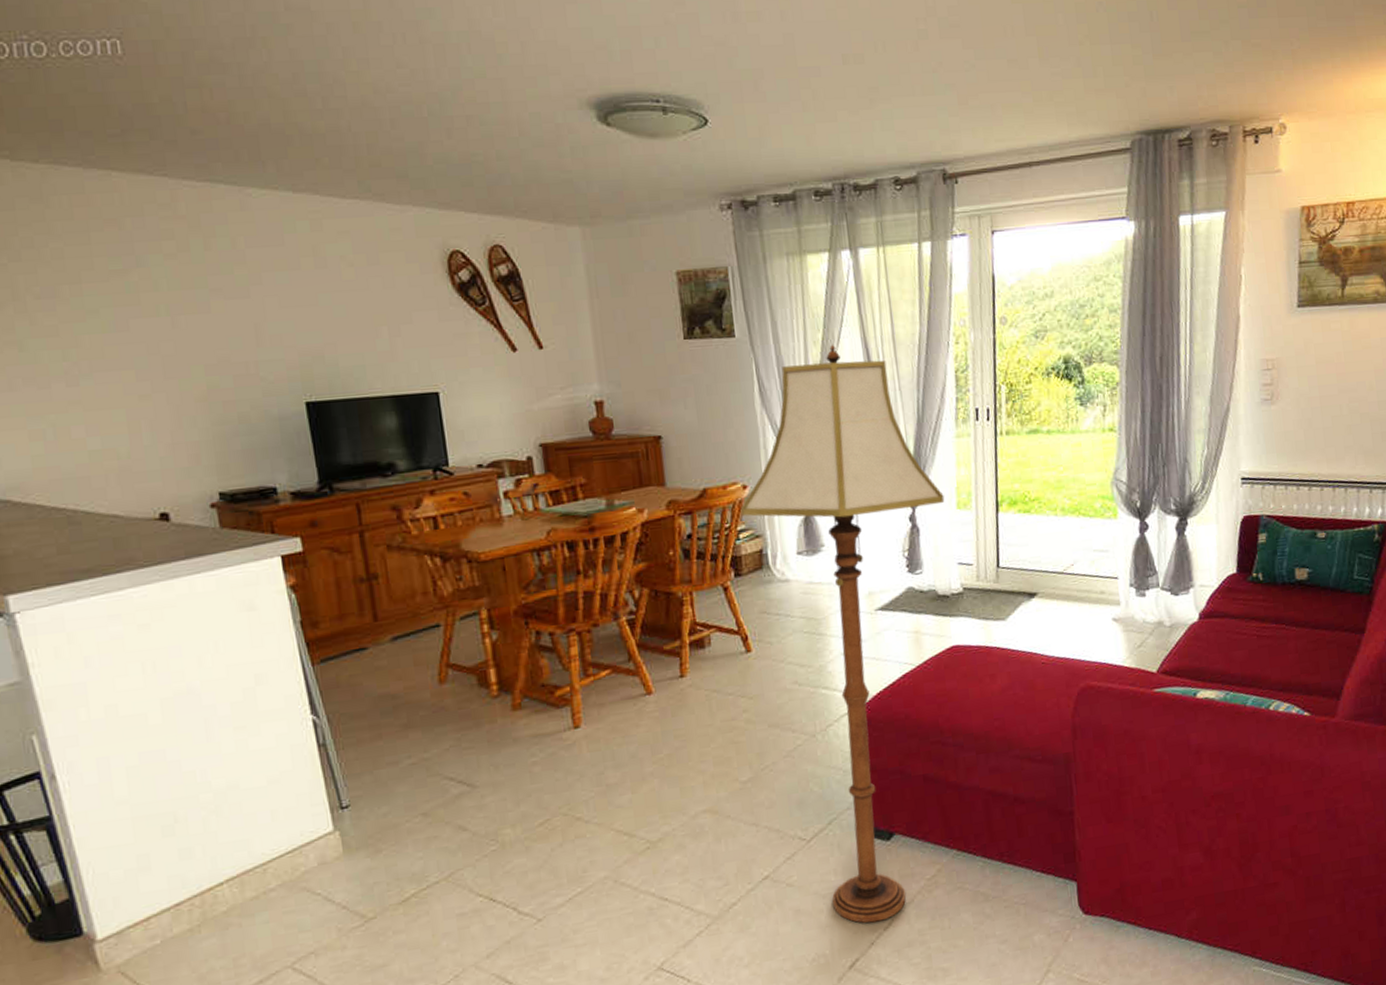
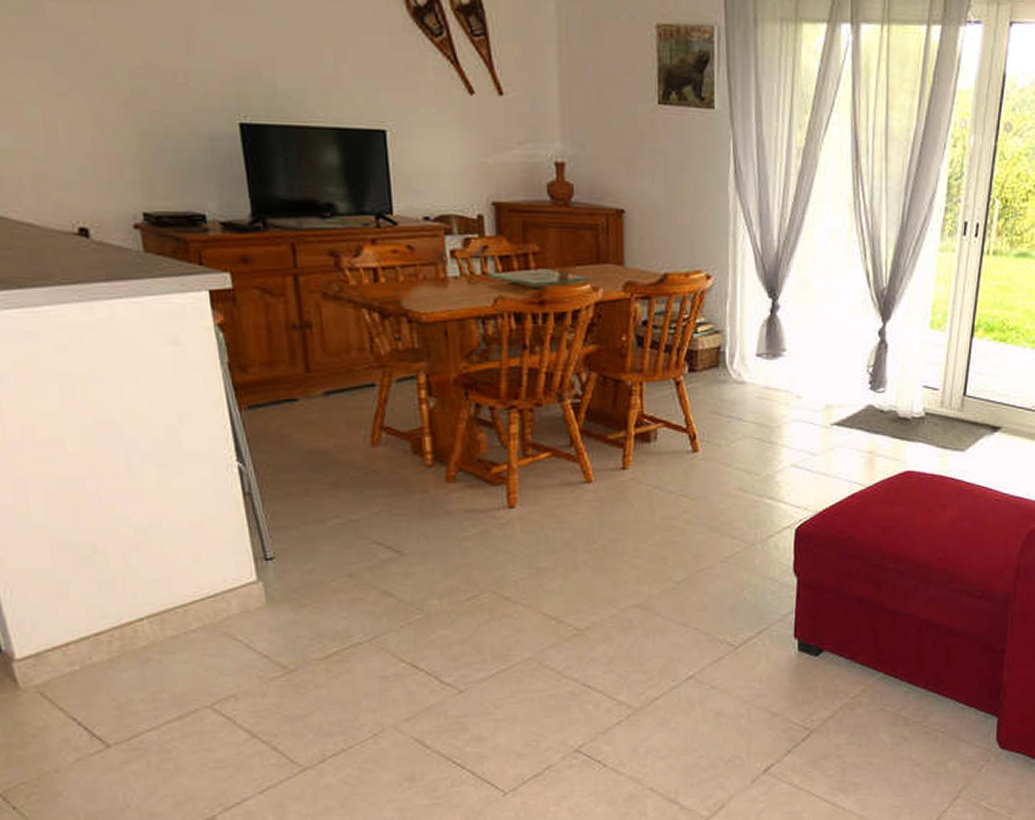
floor lamp: present [740,344,945,923] -> none [701,130,918,732]

